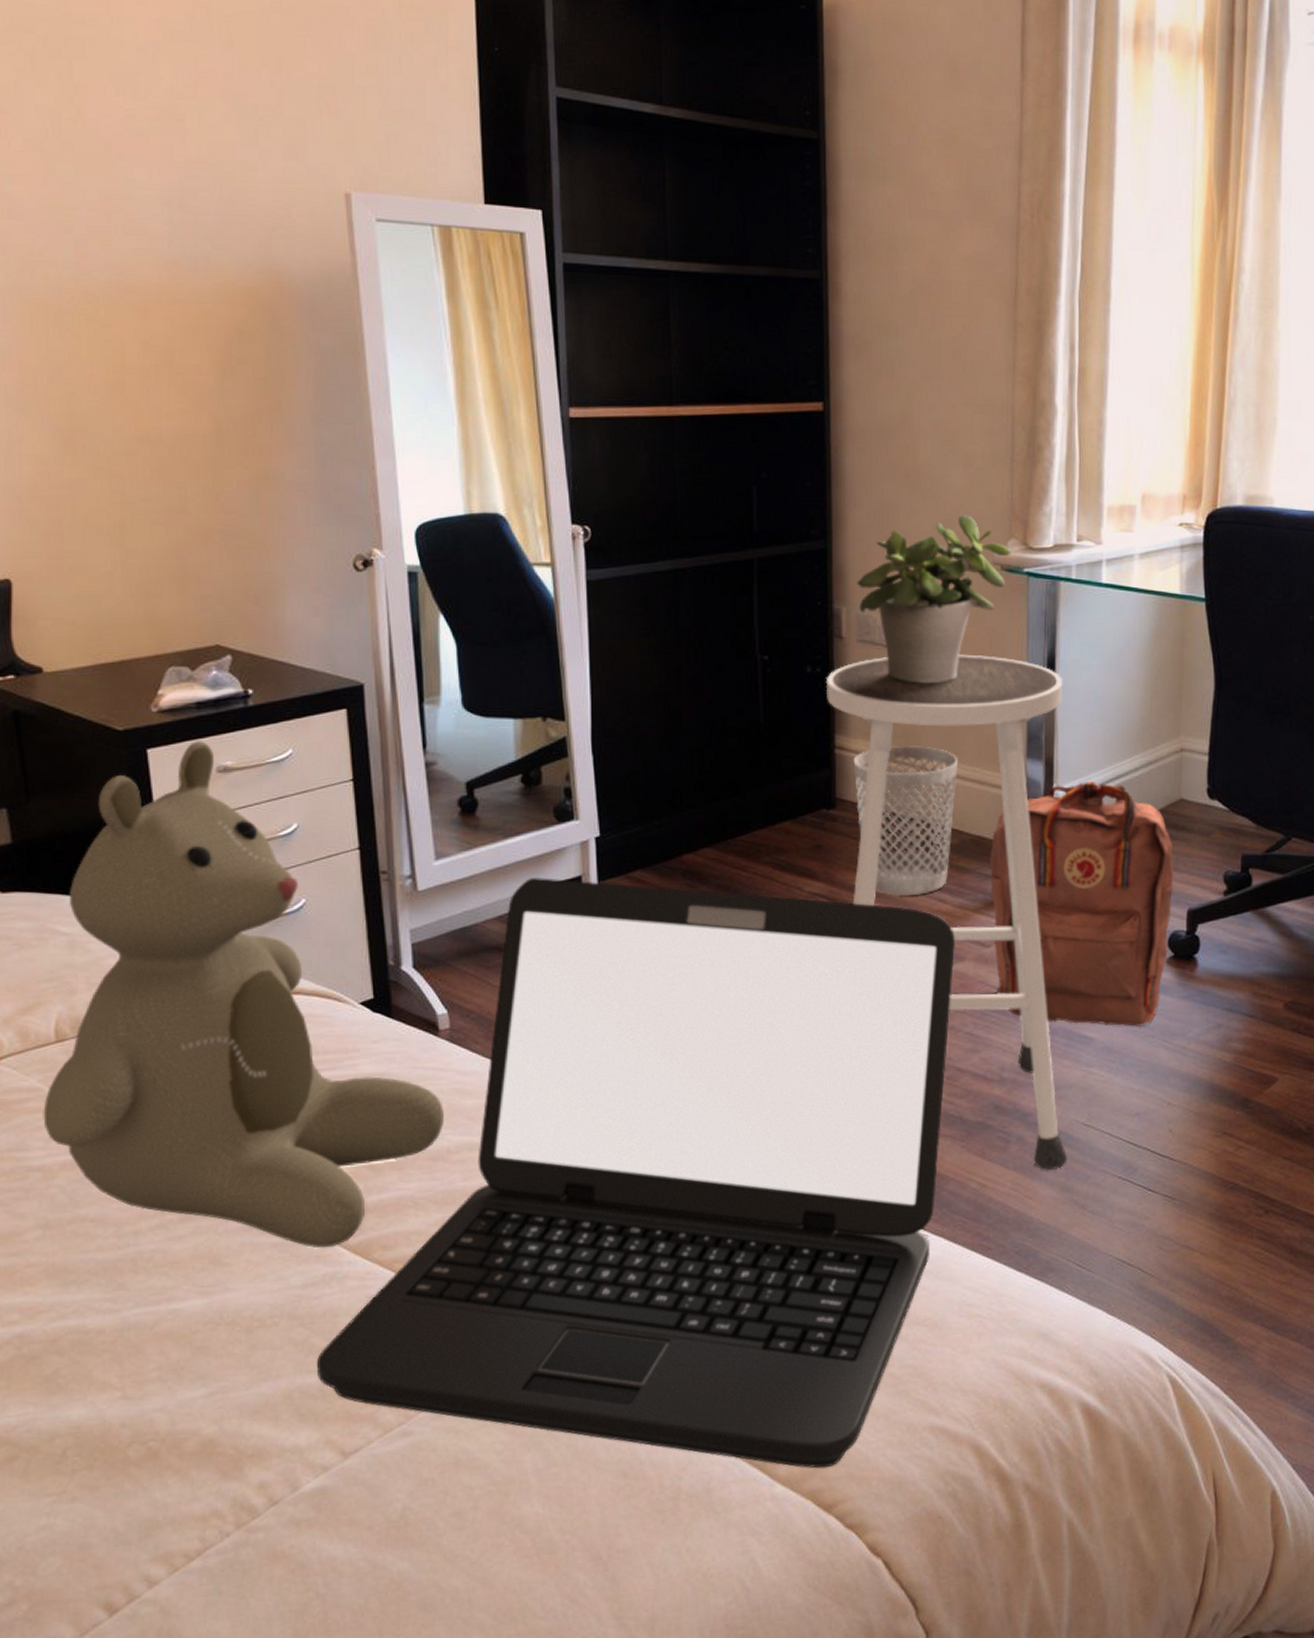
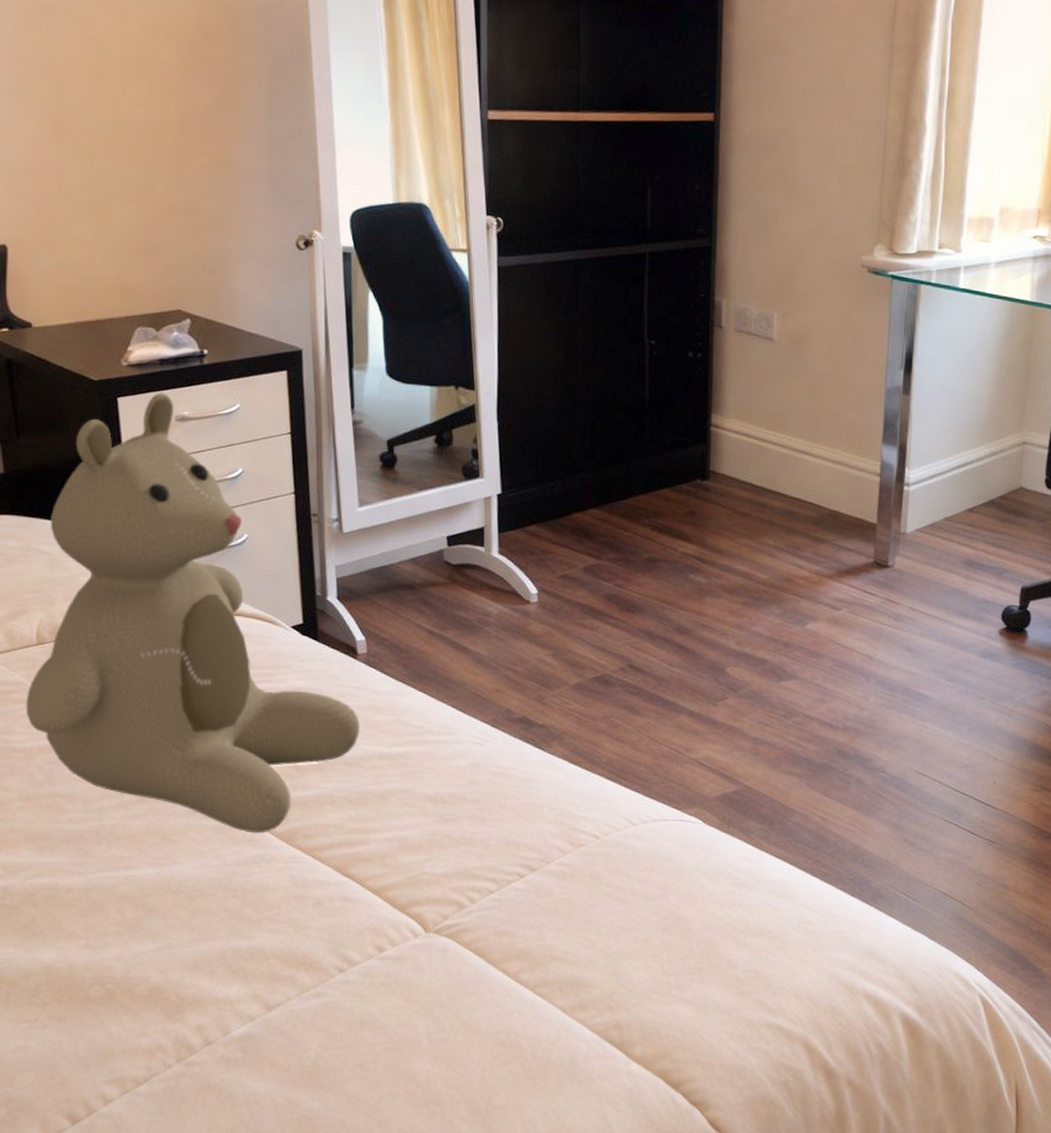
laptop: present [316,878,956,1469] -> none [246,527,811,1052]
stool: present [825,654,1068,1170] -> none [705,346,919,810]
wastebasket: present [853,745,959,896] -> none [726,426,821,561]
potted plant: present [857,515,1011,684] -> none [737,221,878,373]
backpack: present [989,782,1174,1027] -> none [844,467,1011,689]

